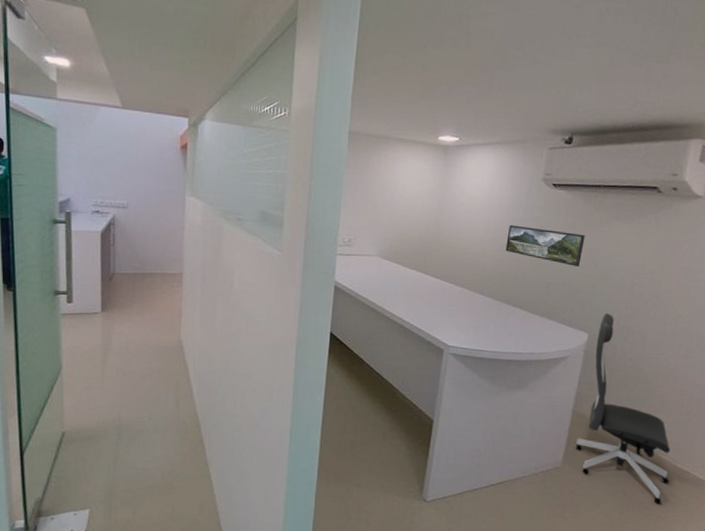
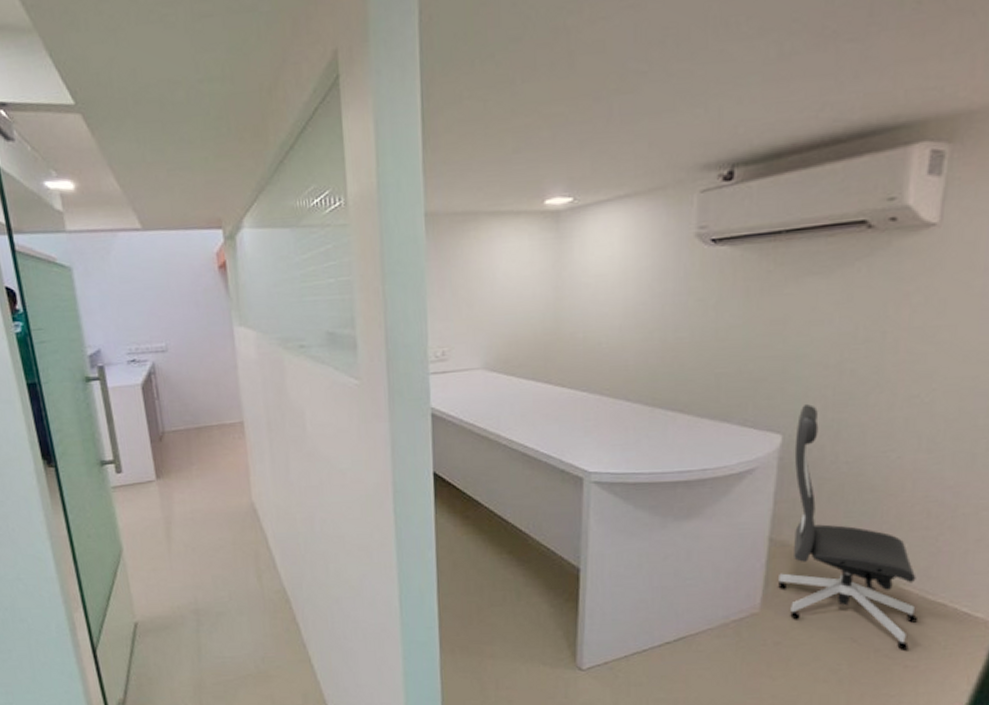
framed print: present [505,224,585,267] -> none [653,301,765,347]

